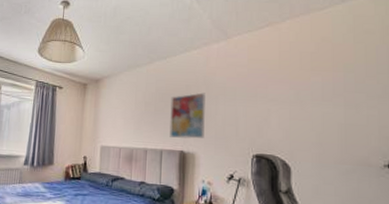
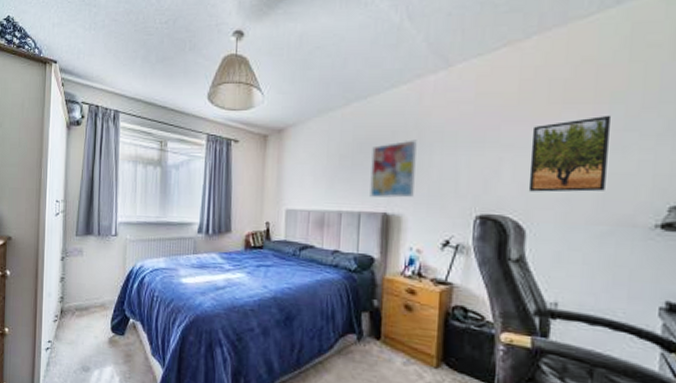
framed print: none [291,80,346,138] -> present [528,115,612,192]

